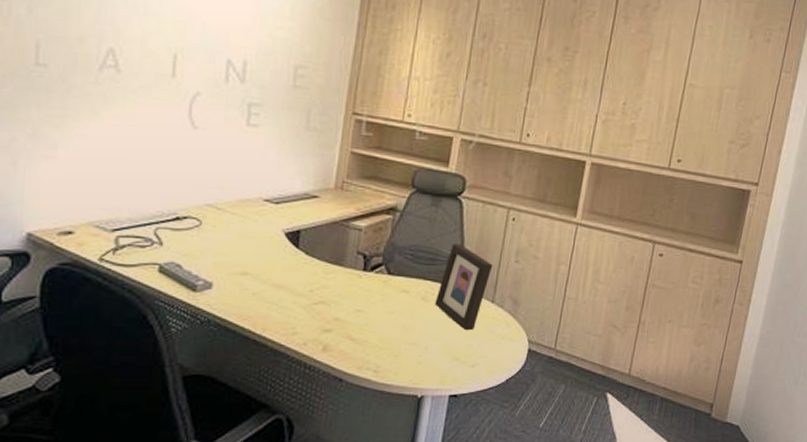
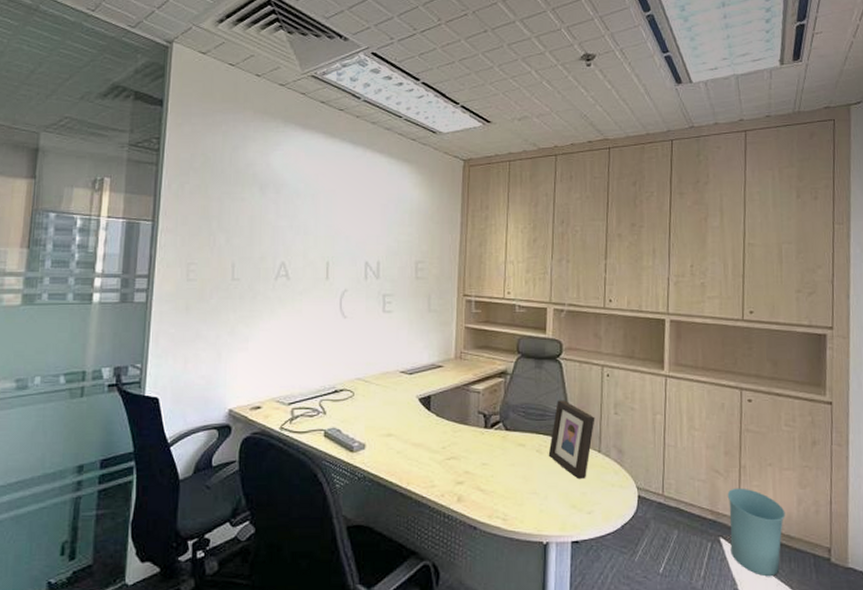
waste bin: none [615,343,676,430] -> present [727,488,786,576]

